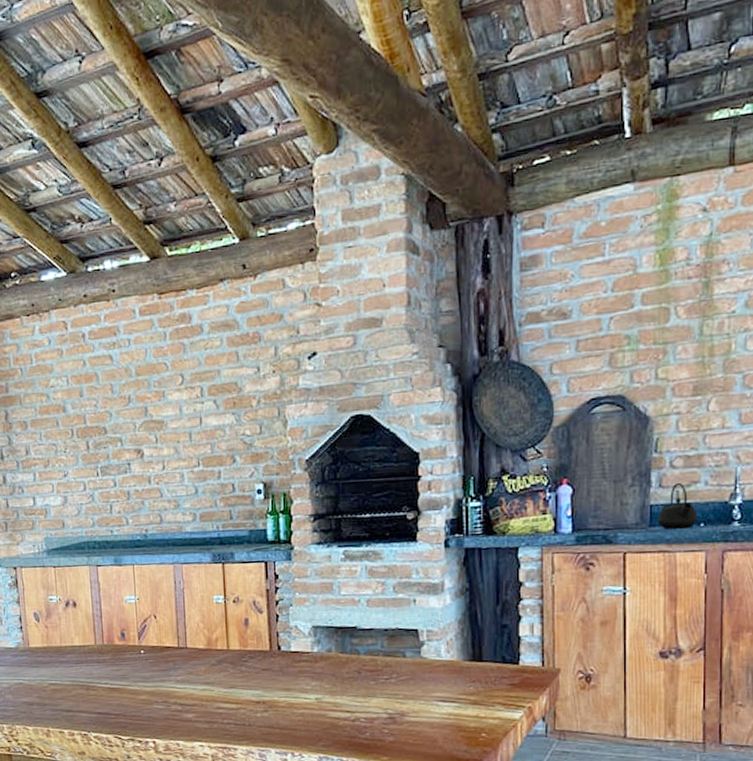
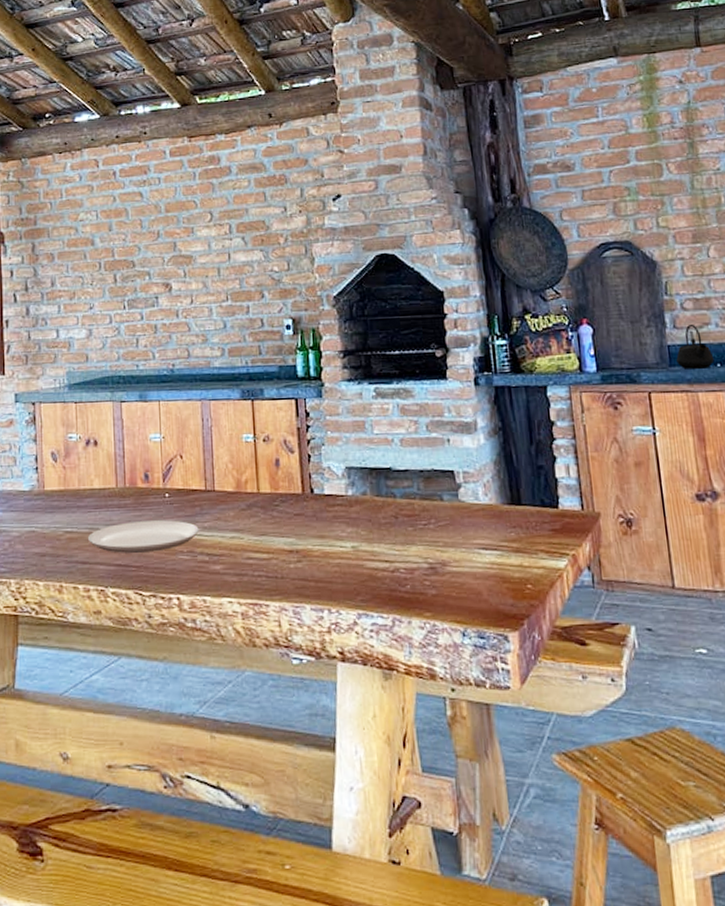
plate: none [70,674,173,703] -> present [87,520,199,553]

